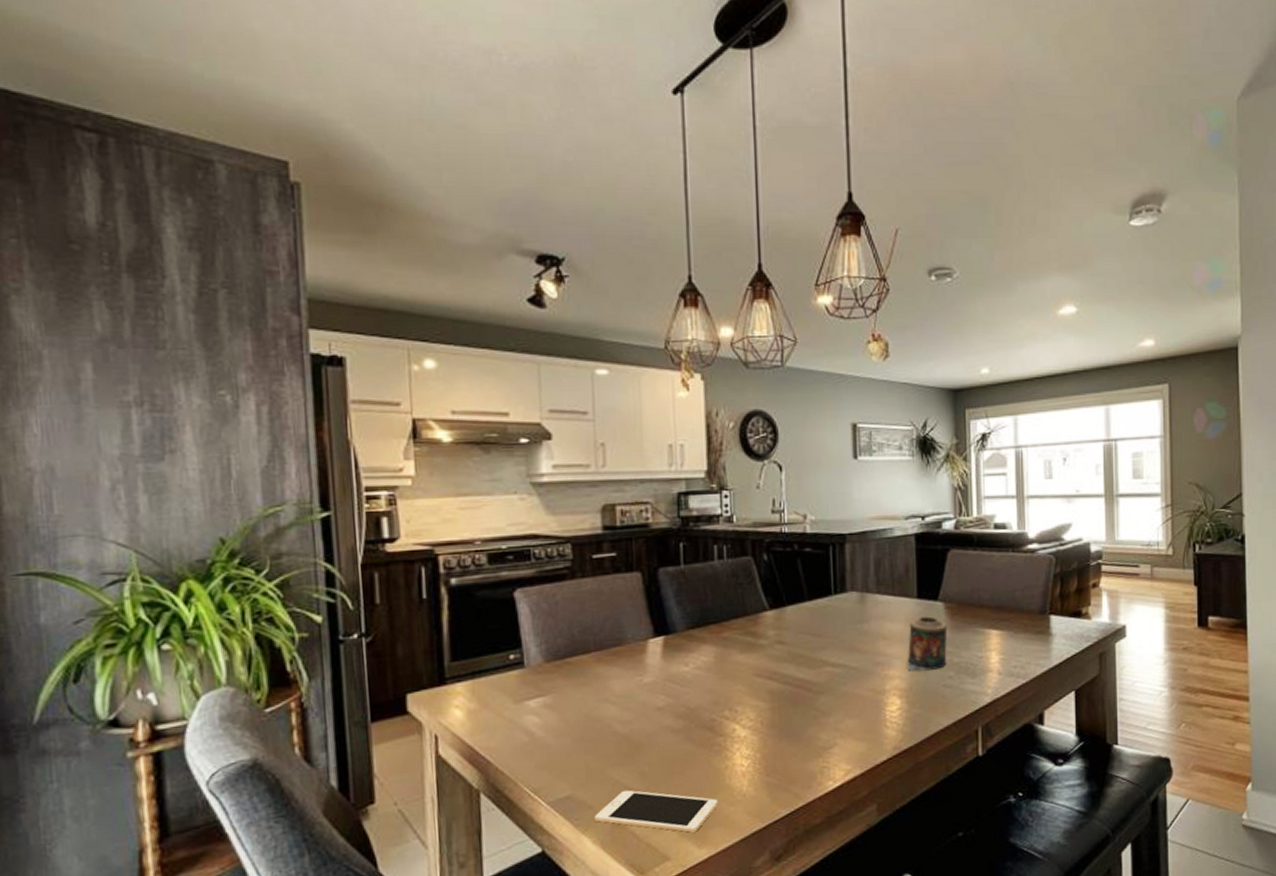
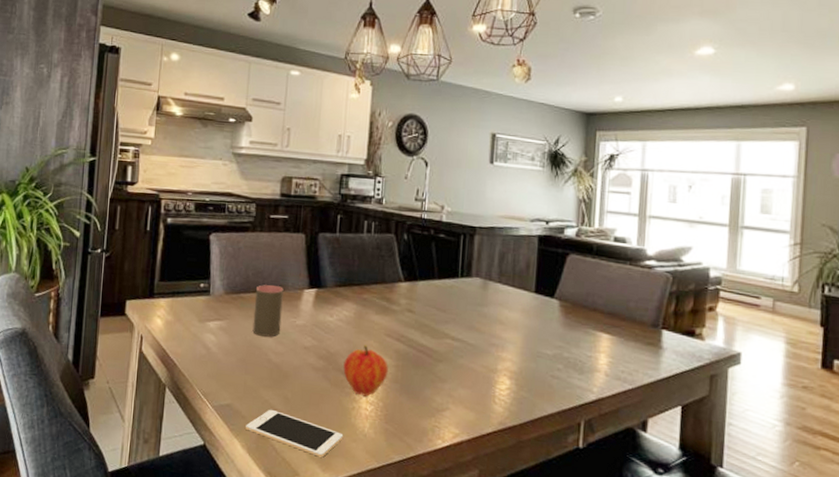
cup: none [585,641,625,706] -> present [252,285,284,337]
fruit: none [708,691,763,751] -> present [343,345,388,397]
candle: present [907,616,948,671] -> none [519,310,561,360]

